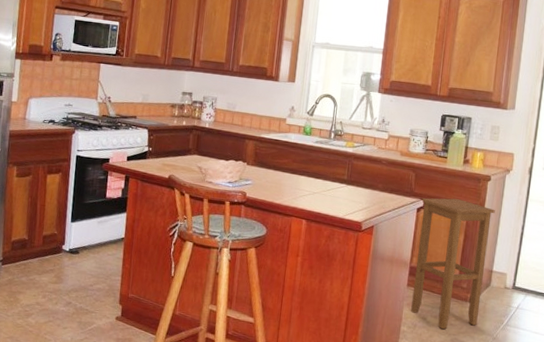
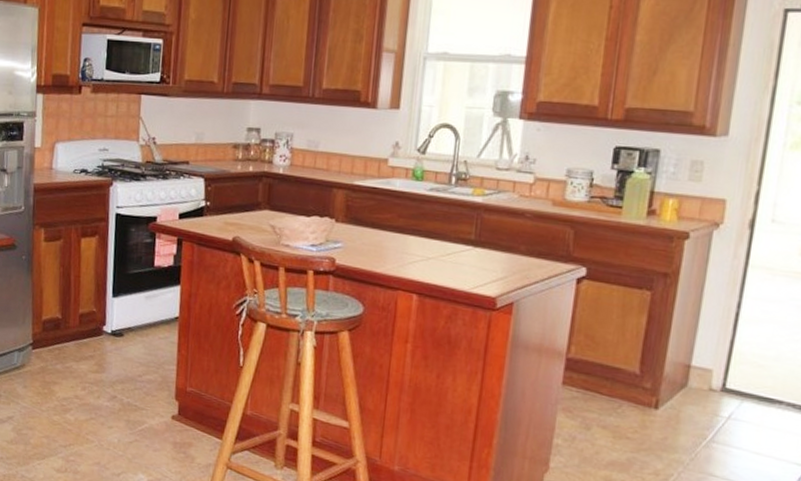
stool: present [411,198,495,330] -> none [568,264,696,445]

